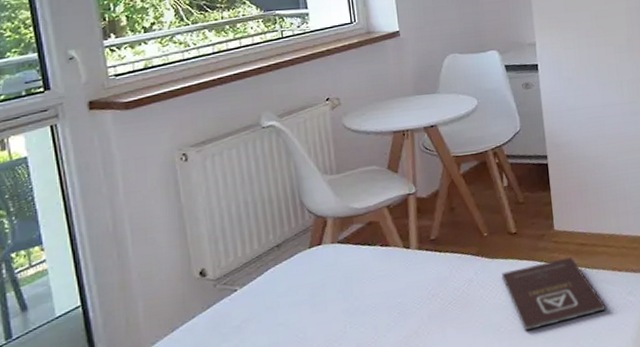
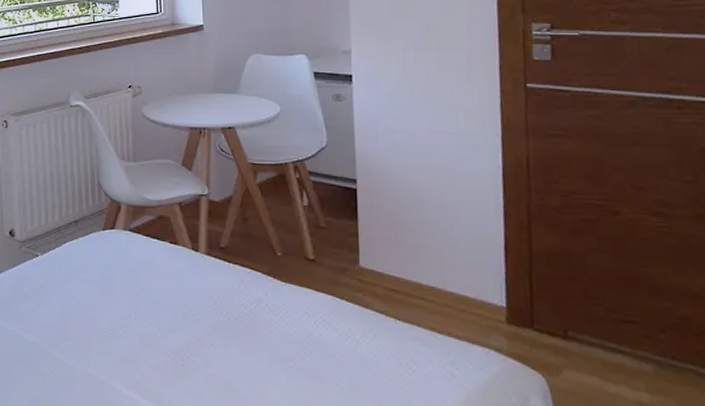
book: present [501,257,605,332] -> none [293,300,418,376]

